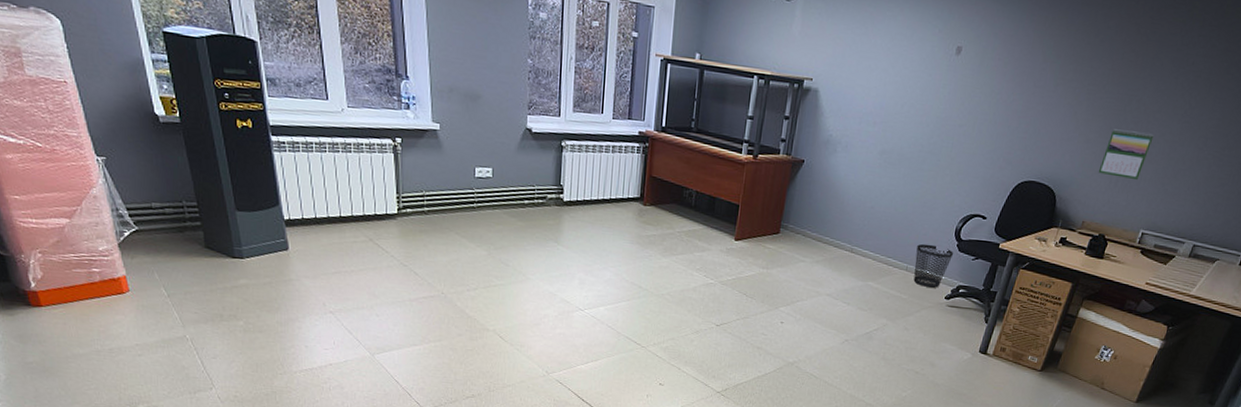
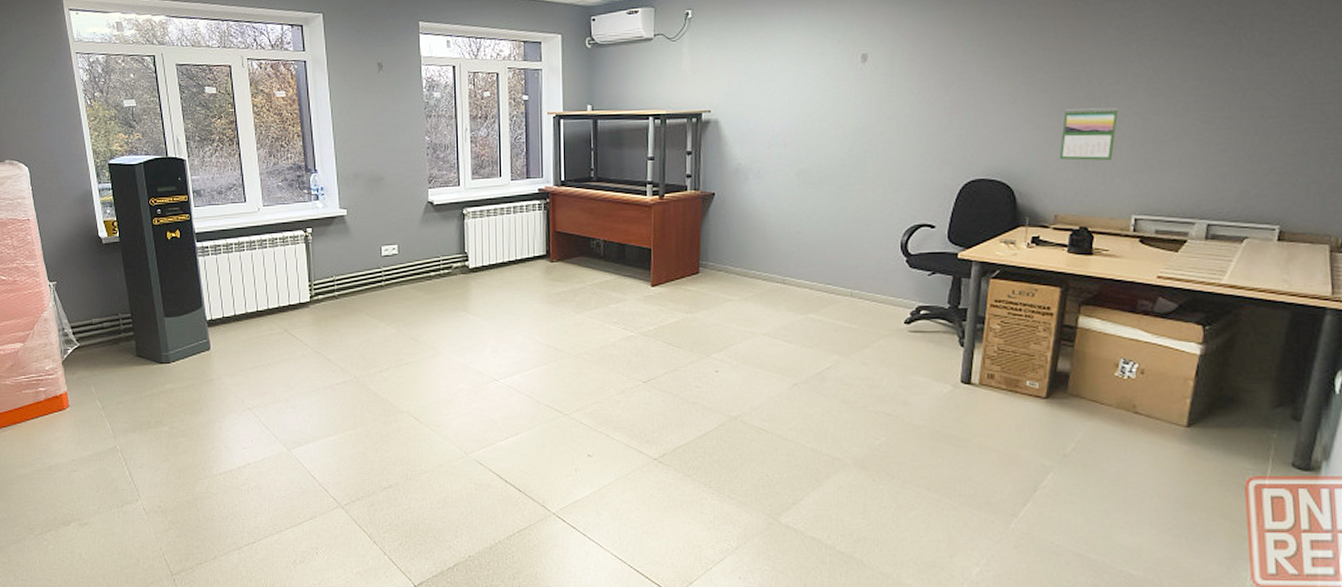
wastebasket: present [913,243,954,288] -> none [859,264,905,313]

